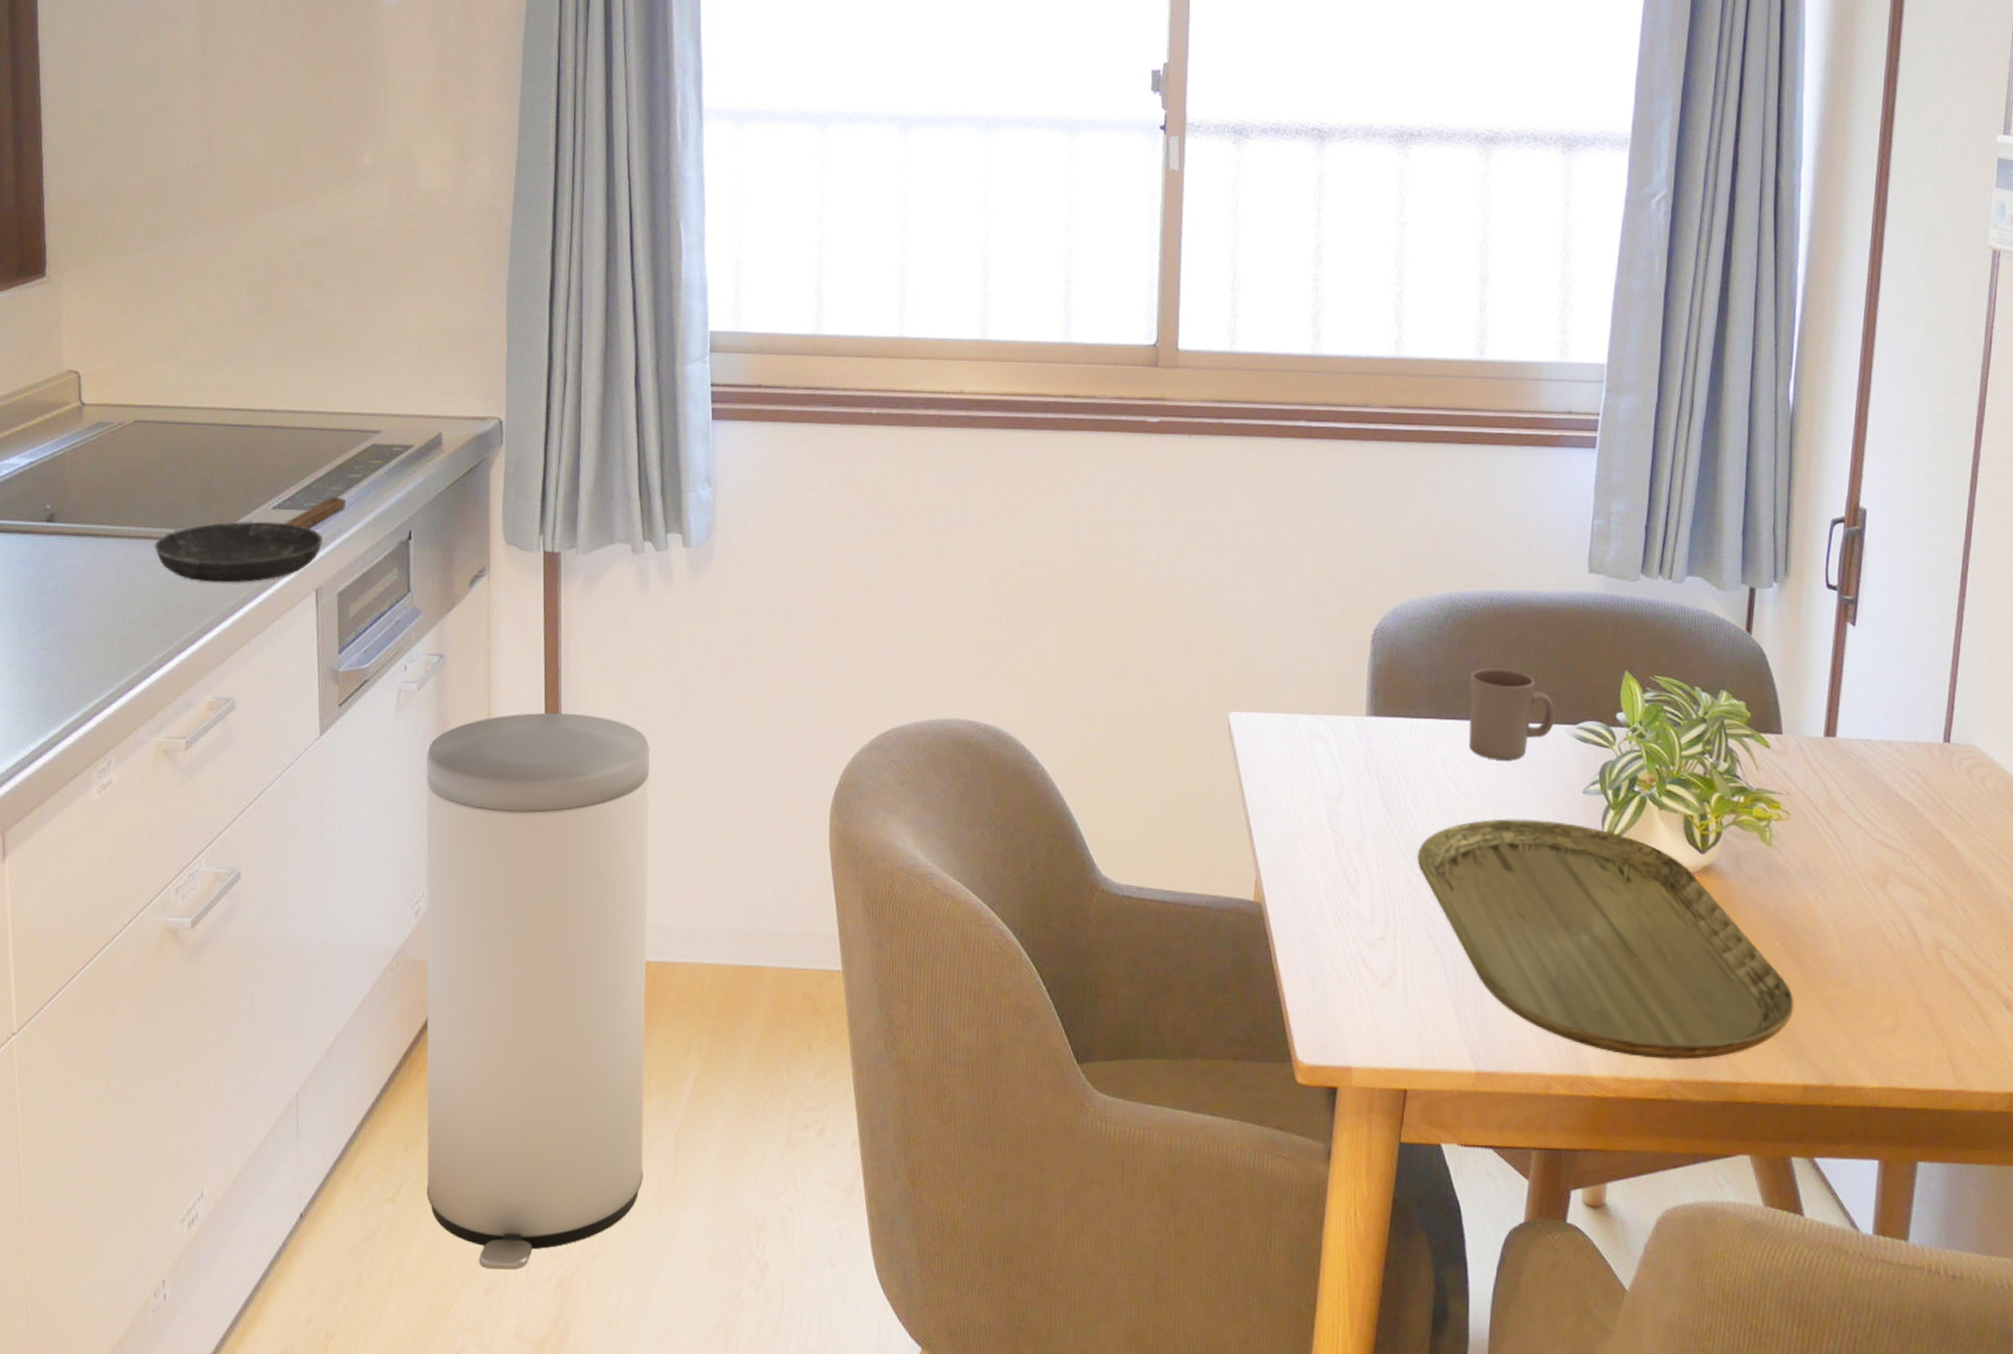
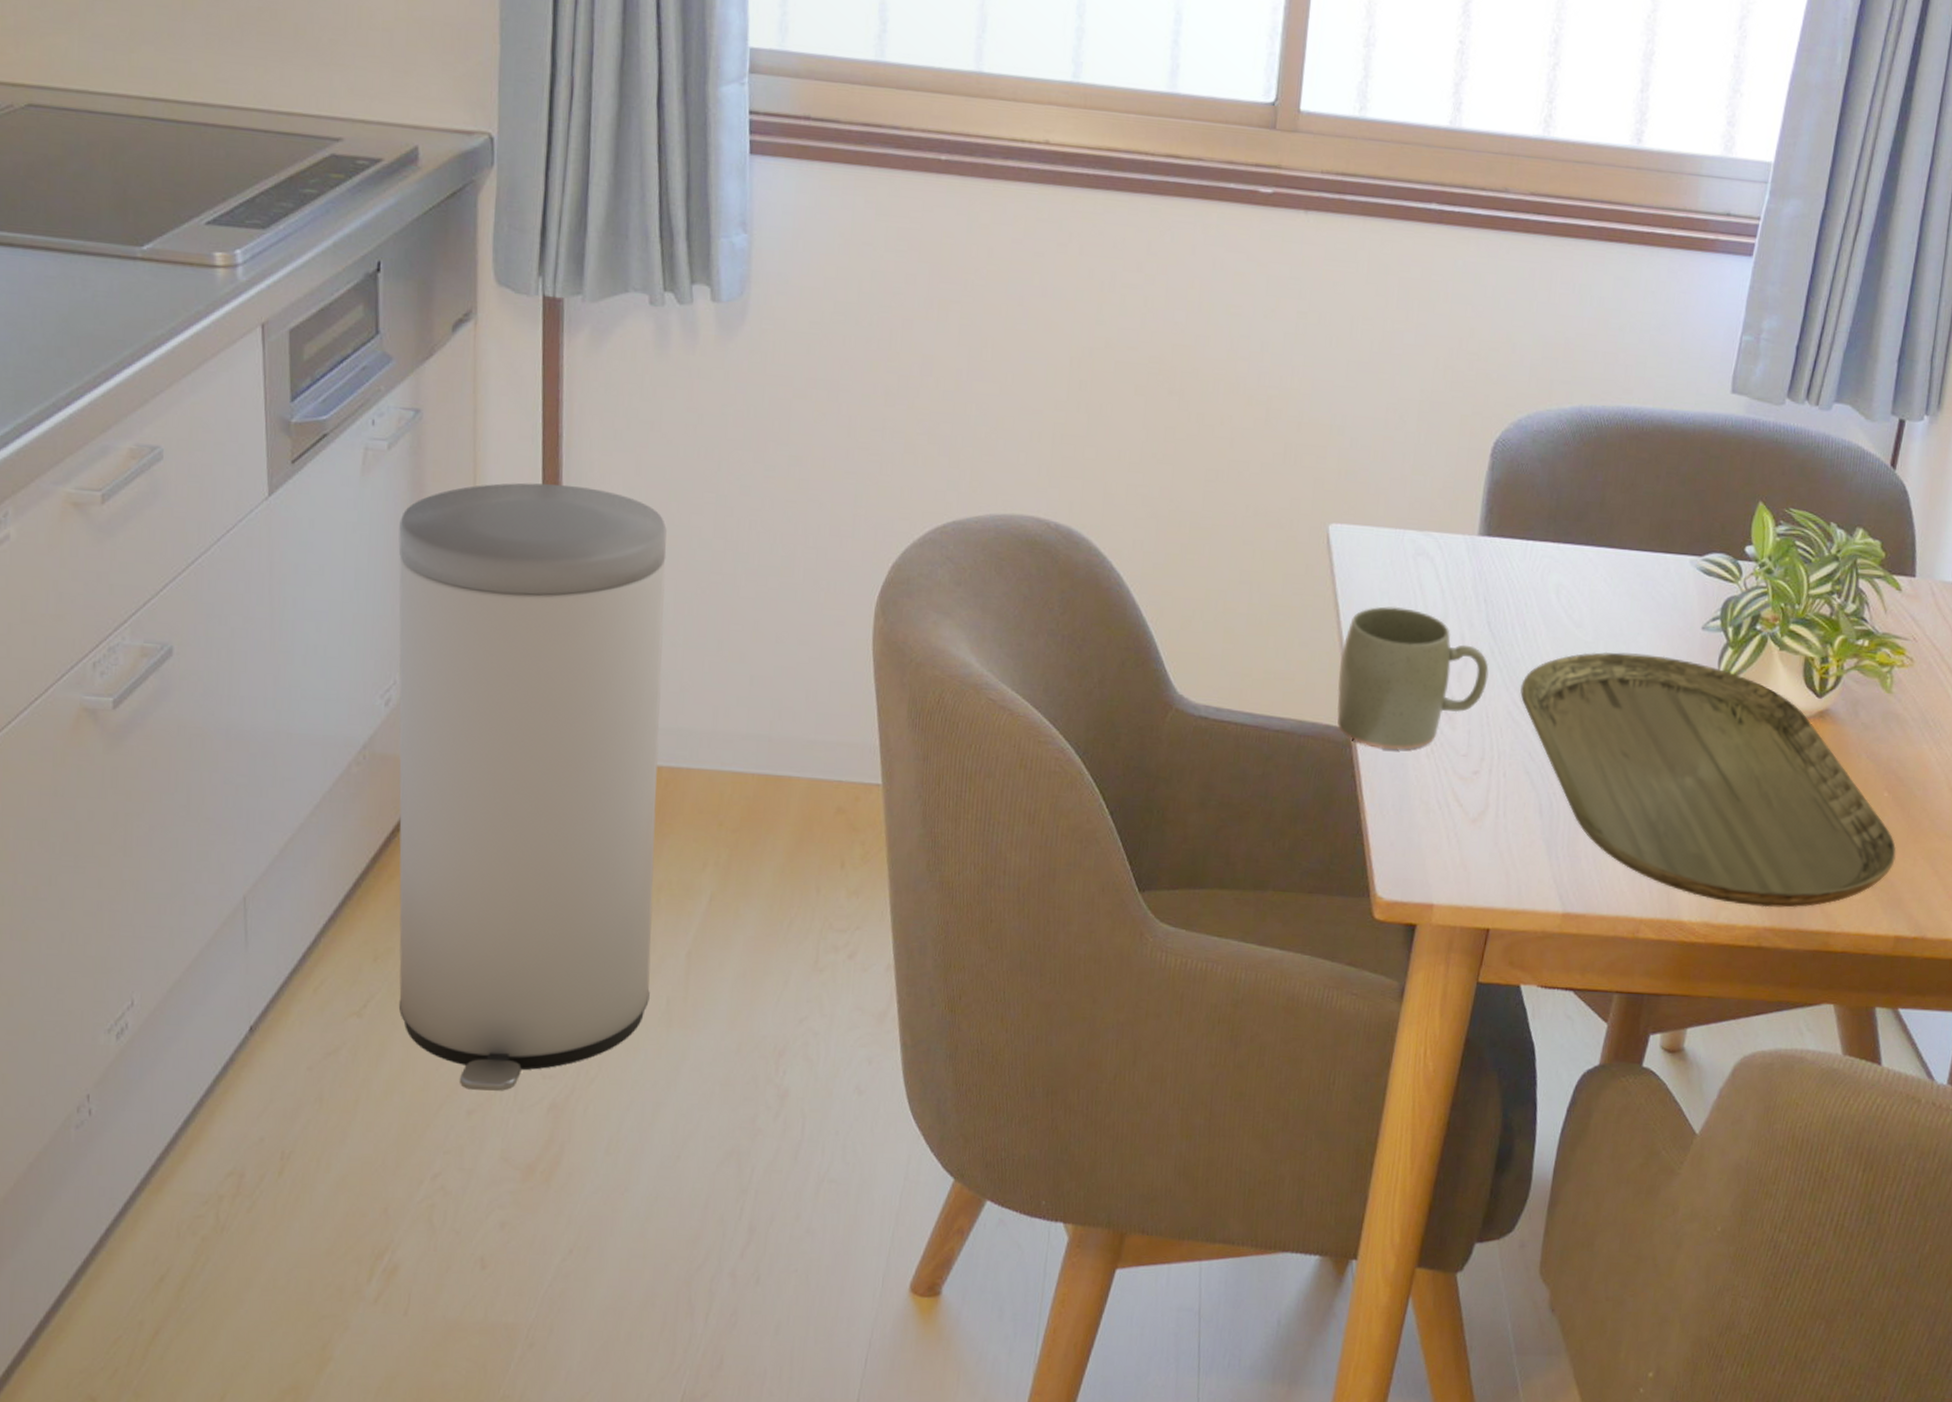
frying pan: present [154,497,347,583] -> none [56,215,299,310]
mug: none [1247,785,1386,921] -> present [1336,606,1489,751]
mug: present [1468,668,1556,760] -> none [1586,490,1682,590]

